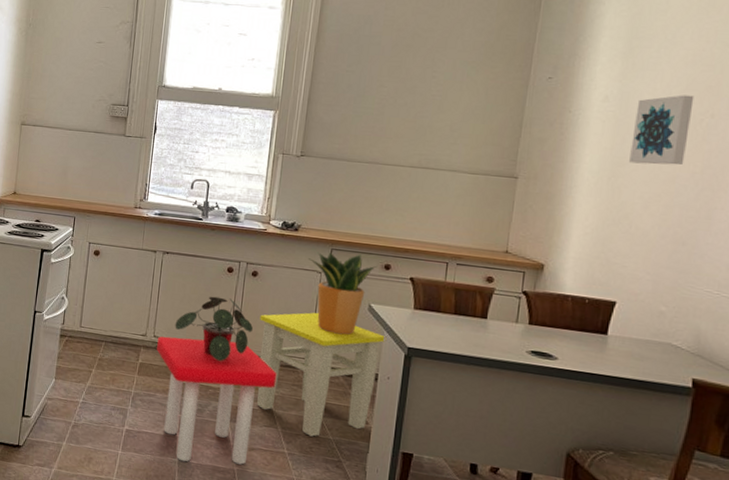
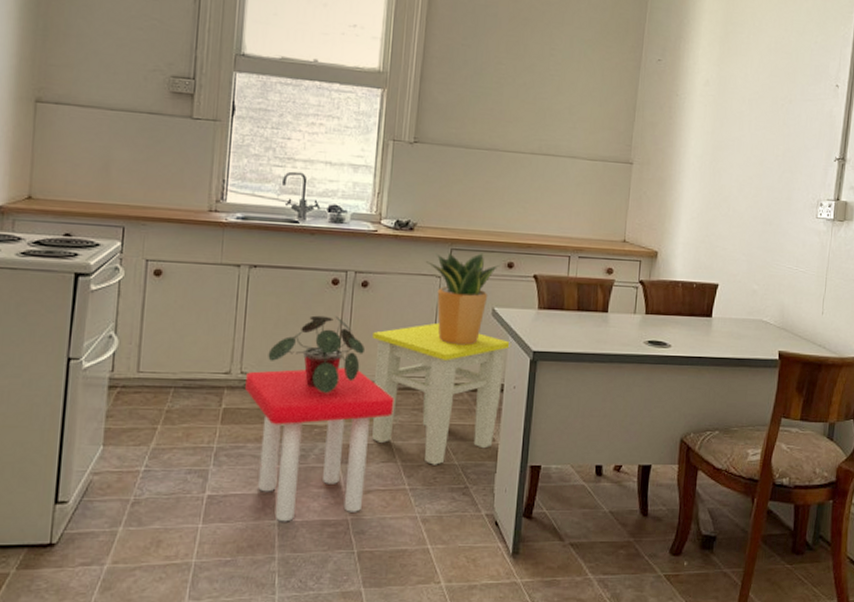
wall art: present [629,95,695,165] -> none [727,80,777,149]

